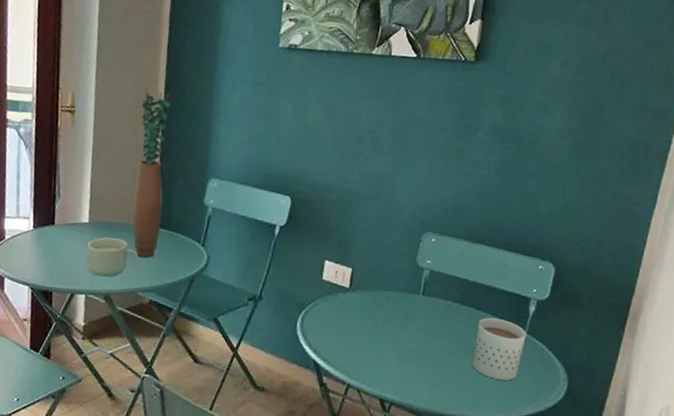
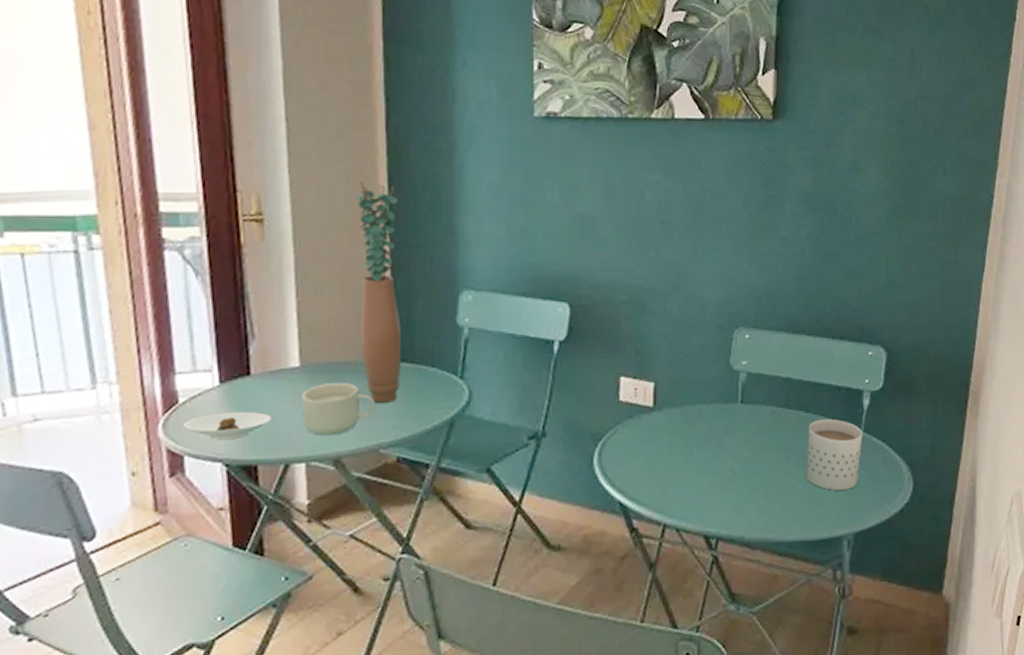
saucer: none [6,249,66,270] -> present [182,412,272,440]

